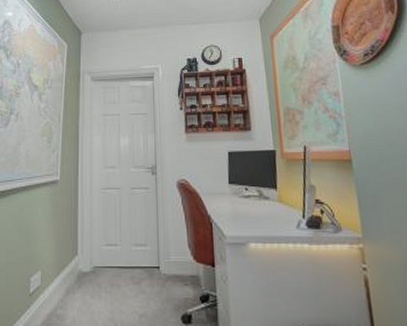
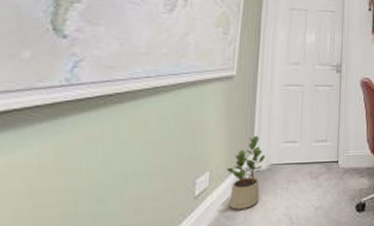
potted plant: none [55,237,88,310] -> present [227,135,265,210]

